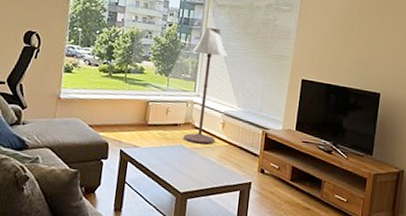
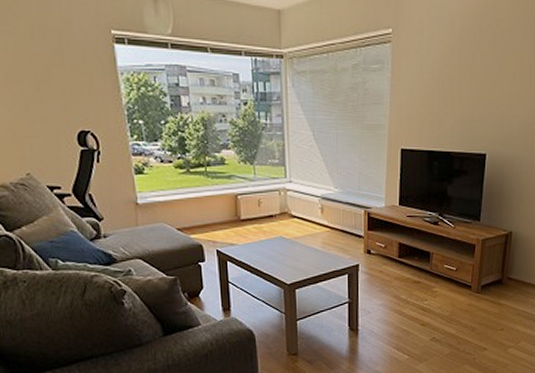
floor lamp: present [183,27,228,145] -> none [275,101,316,233]

